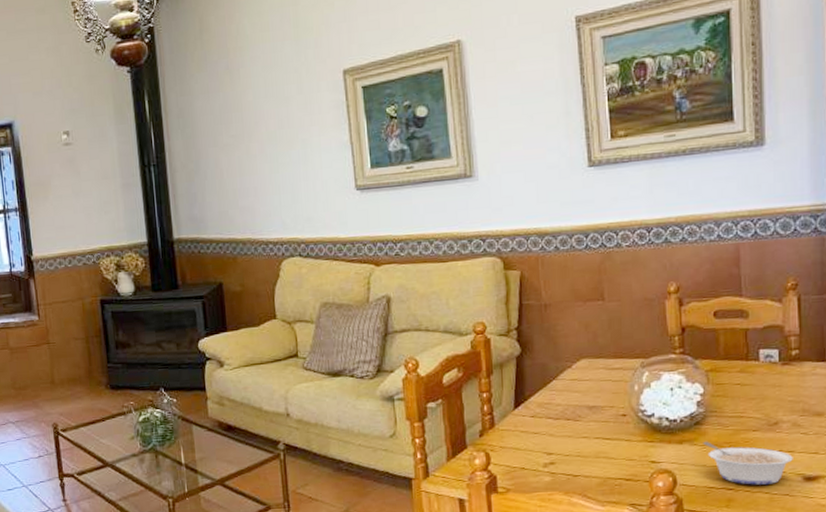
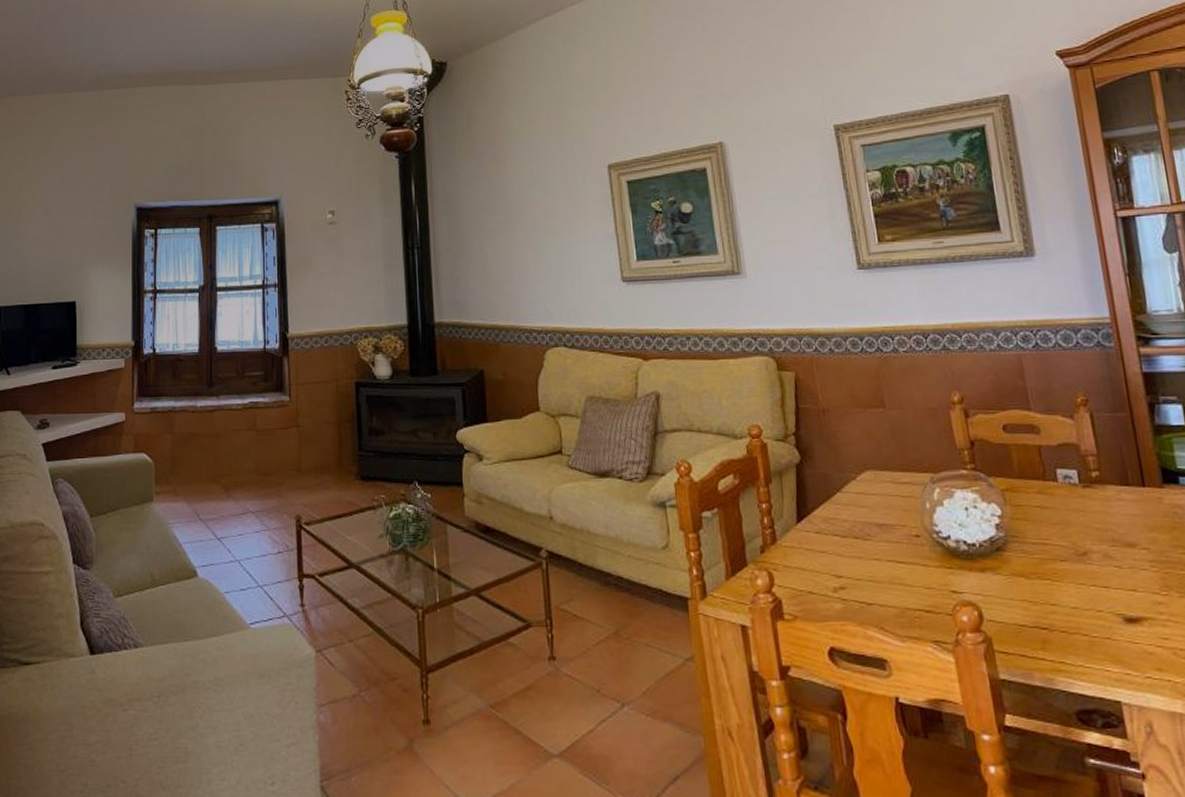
legume: present [703,441,793,485] -> none [1007,570,1110,625]

